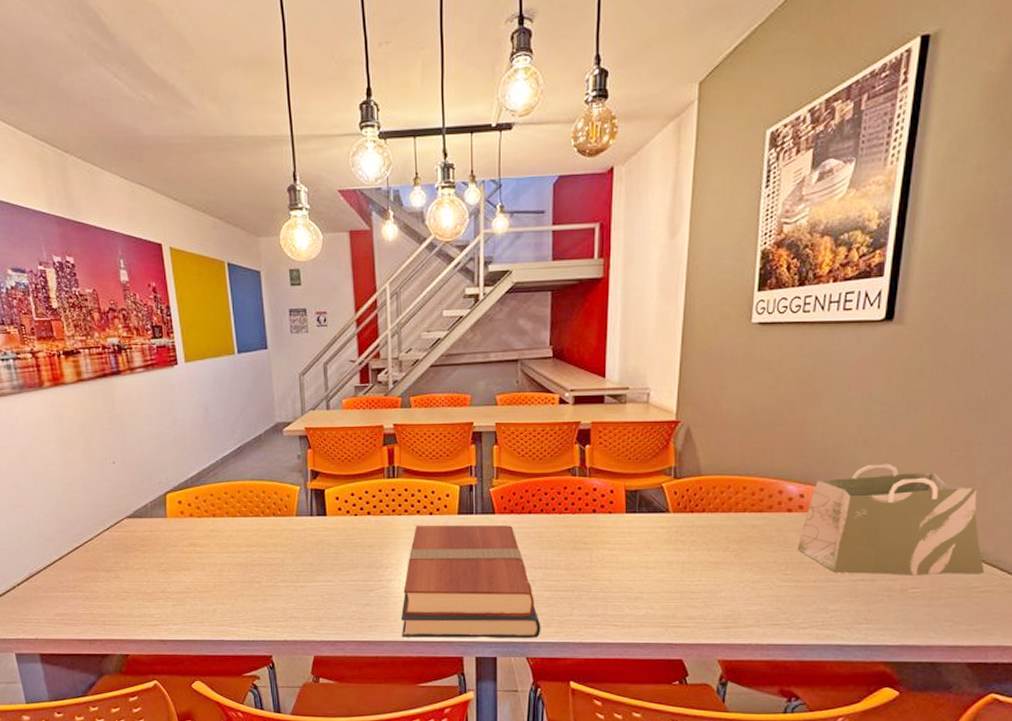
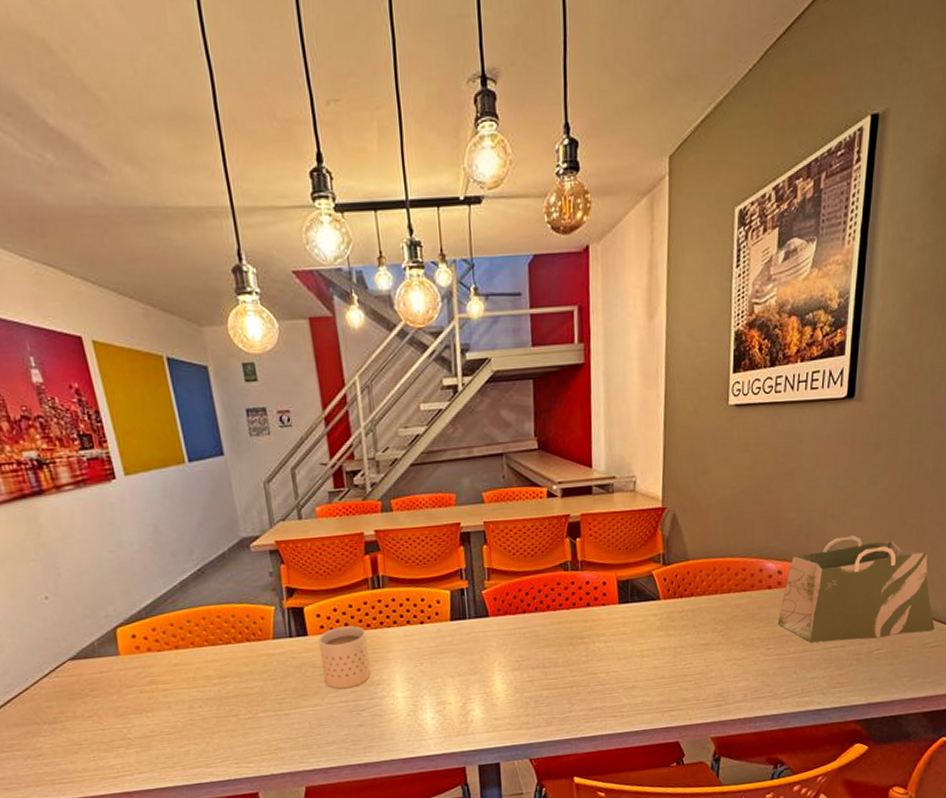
mug: none [336,511,381,568] -> present [318,625,371,689]
books: present [400,525,541,639] -> none [397,627,543,755]

